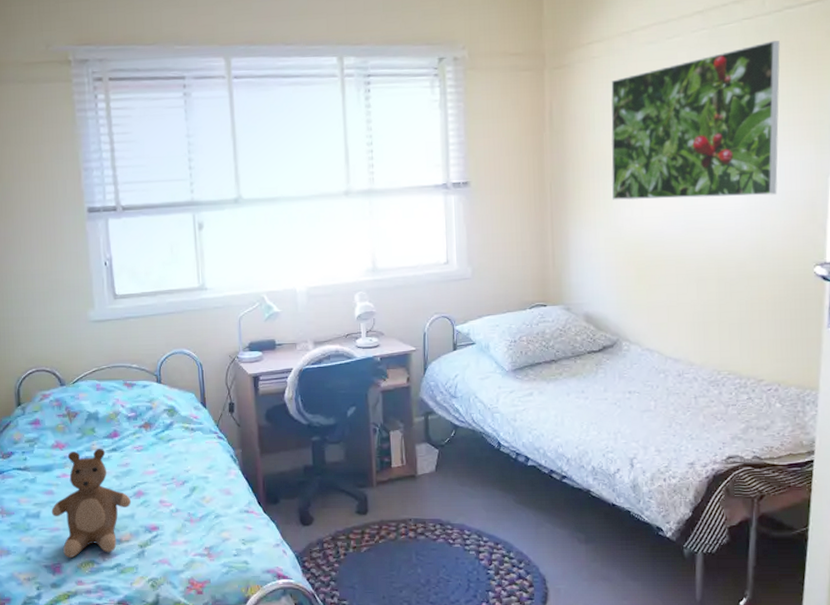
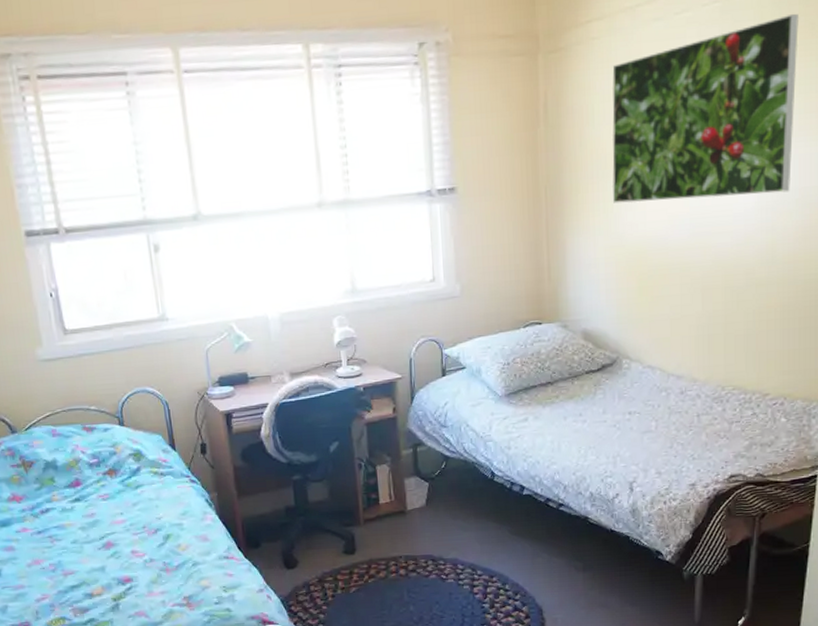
teddy bear: present [51,448,132,558] -> none [13,498,101,615]

